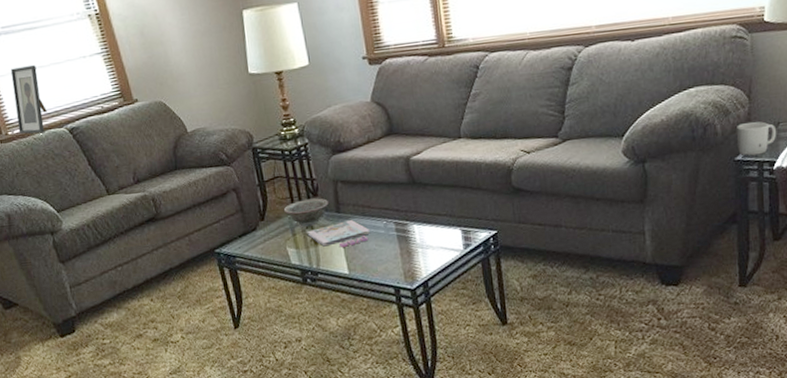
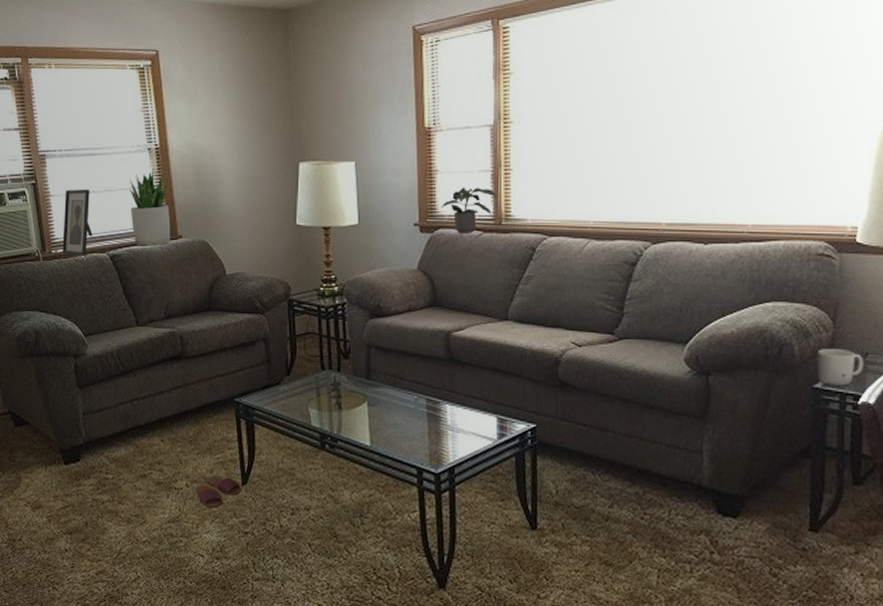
planter: none [74,34,127,116] -> present [129,169,171,246]
slippers: none [192,324,235,354] -> present [196,475,242,508]
decorative bowl: present [283,198,330,226] -> none [311,360,360,388]
magazine: present [307,220,371,247] -> none [332,389,400,417]
potted plant: none [386,13,437,61] -> present [441,188,497,233]

